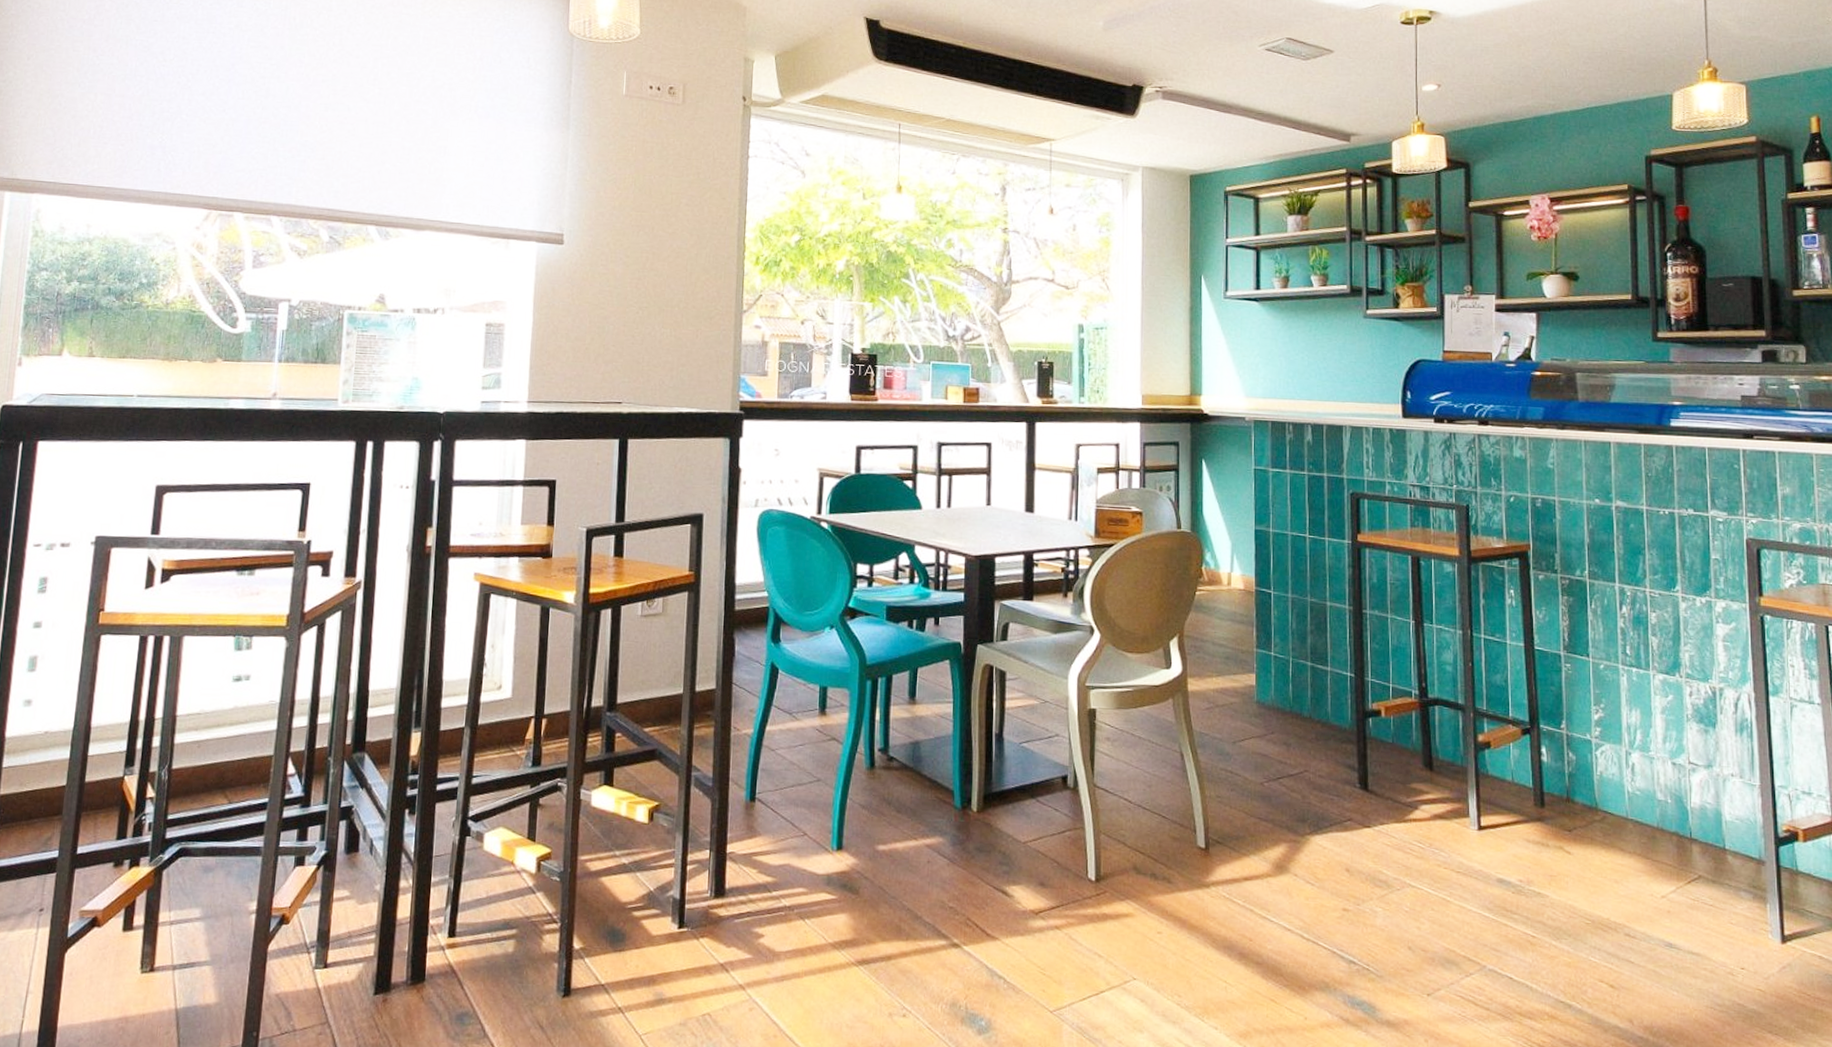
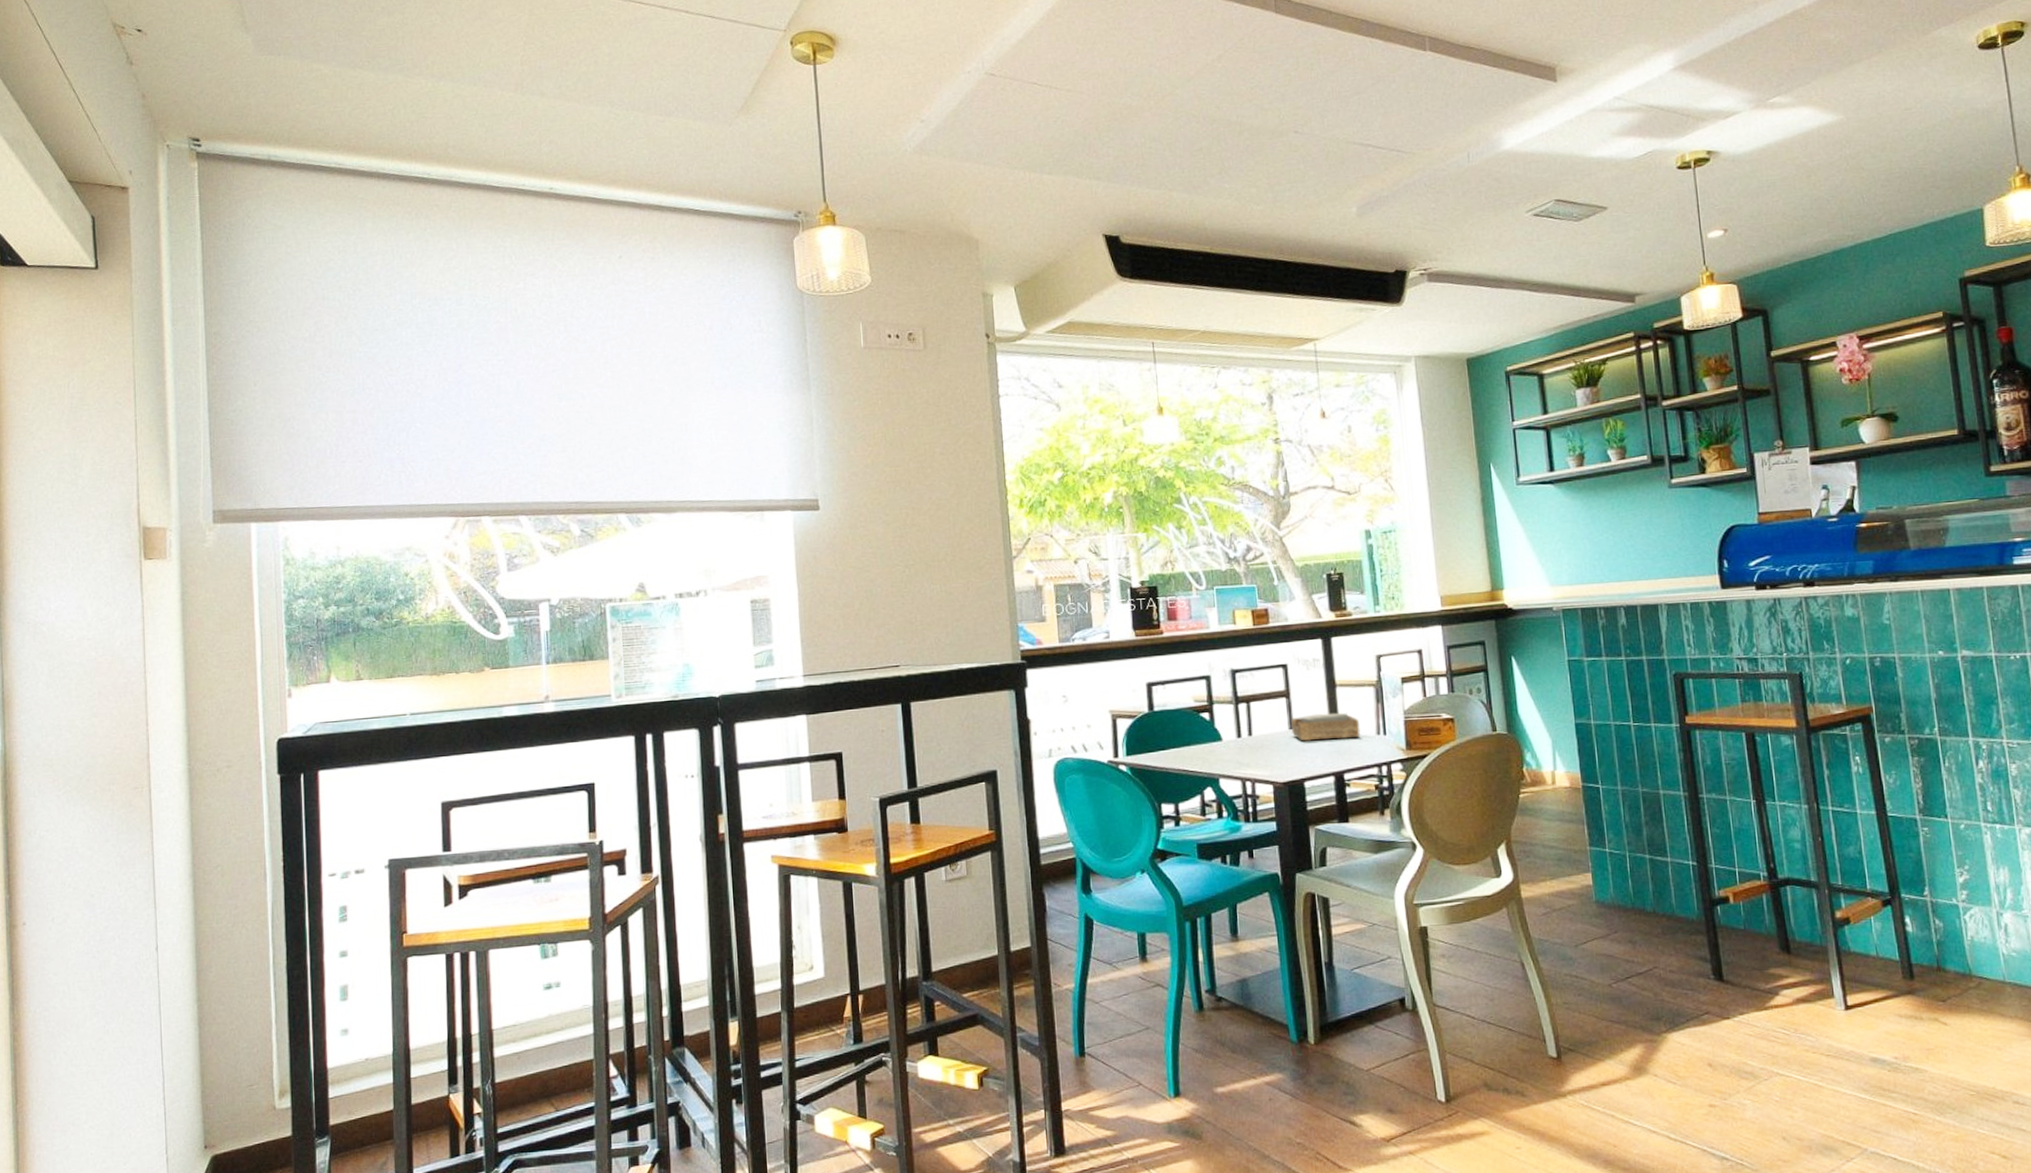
napkin holder: none [989,493,1054,521] -> present [1291,712,1361,741]

